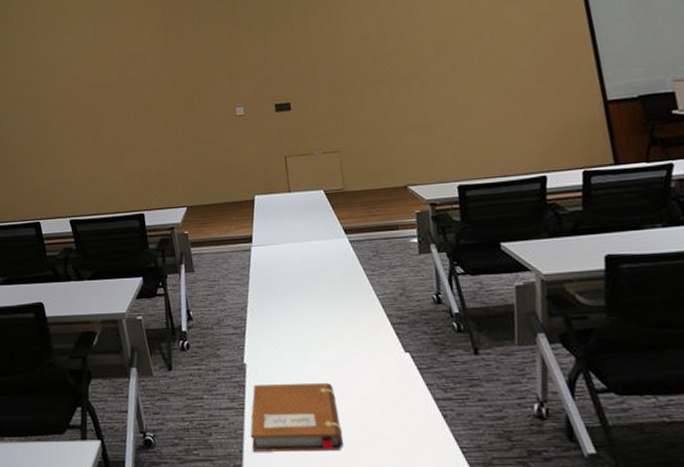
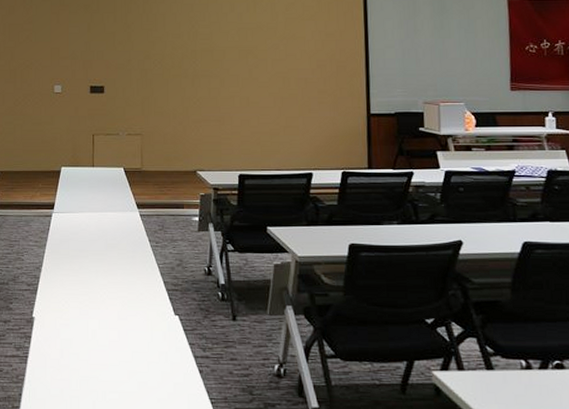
notebook: present [250,382,343,452] -> none [30,336,111,397]

